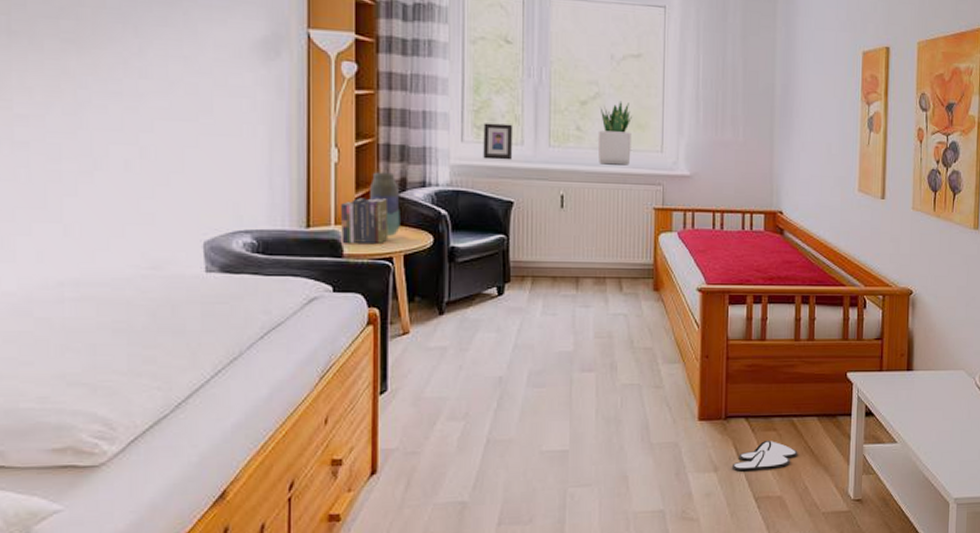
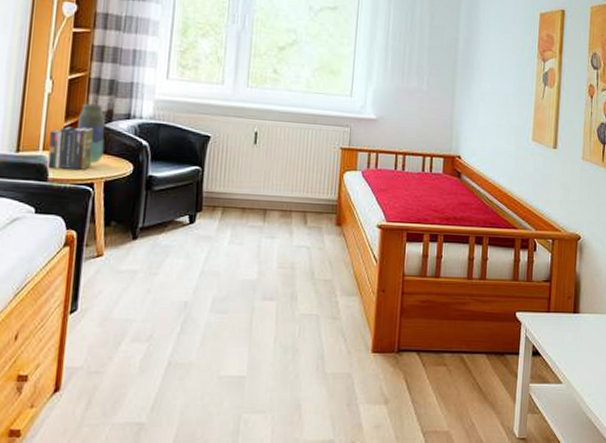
picture frame: present [483,123,513,160] -> none [185,63,216,98]
planter: present [597,100,632,166] -> none [291,48,325,107]
slippers: present [731,439,798,472] -> none [401,374,466,405]

